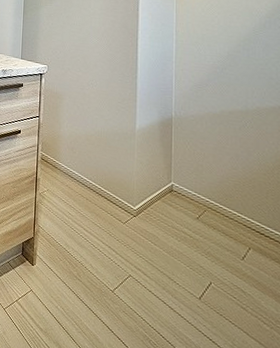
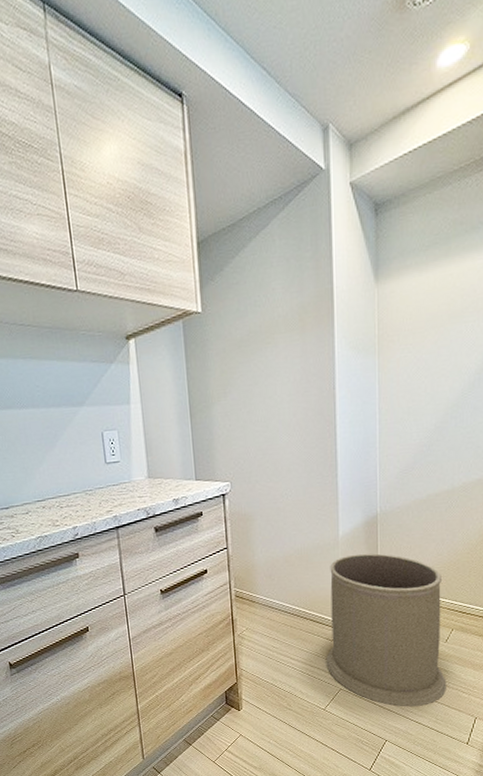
trash can: none [117,147,244,324] -> present [326,553,447,707]

